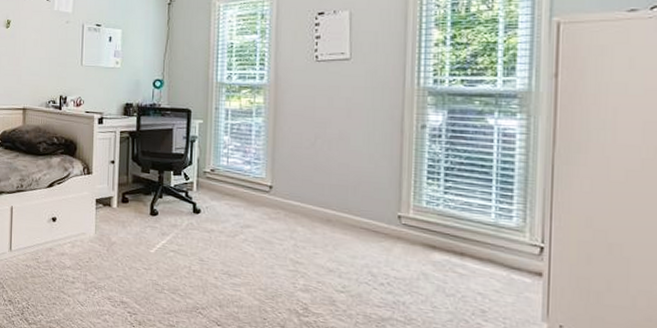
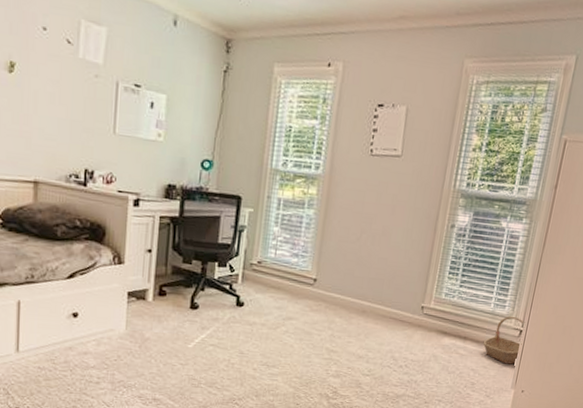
basket: none [488,228,547,290] -> present [483,316,525,365]

